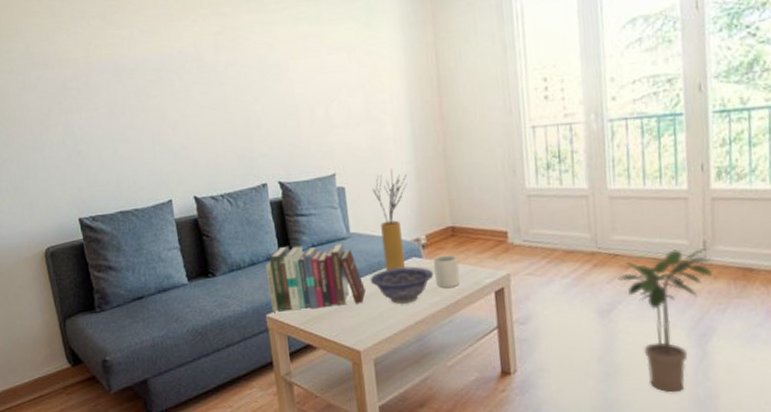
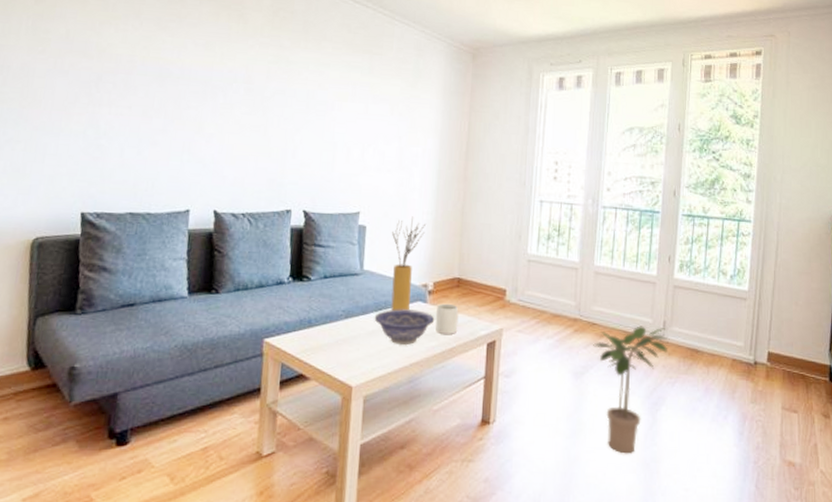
books: present [265,243,366,312] -> none [271,273,368,340]

